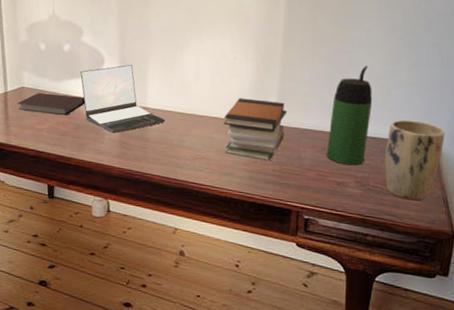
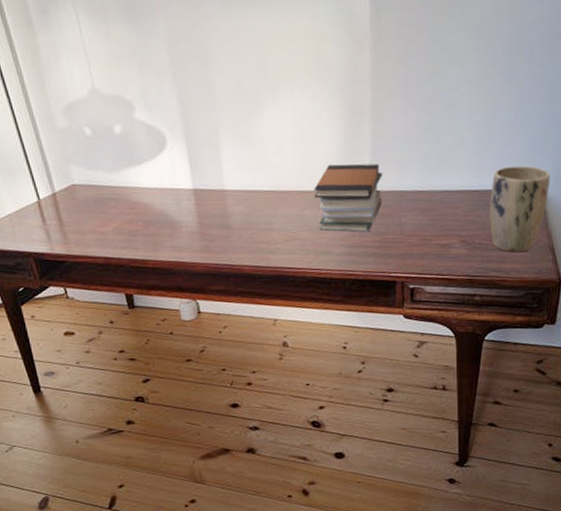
notebook: present [17,92,85,116] -> none [70,187,152,213]
laptop: present [80,65,166,134] -> none [140,141,249,226]
thermos bottle: present [326,65,373,166] -> none [428,109,474,225]

